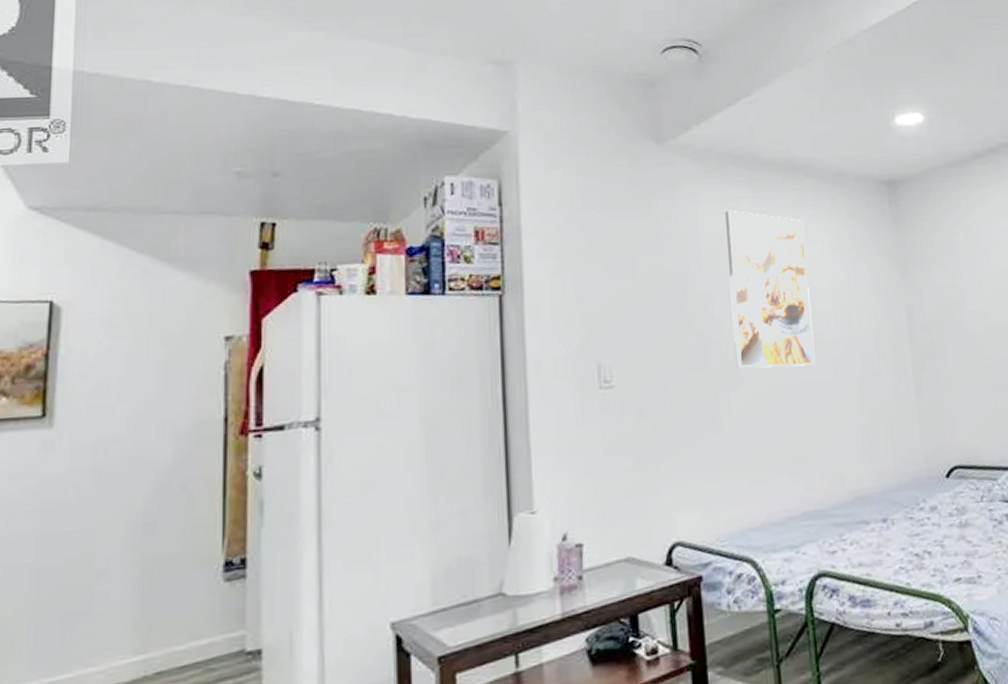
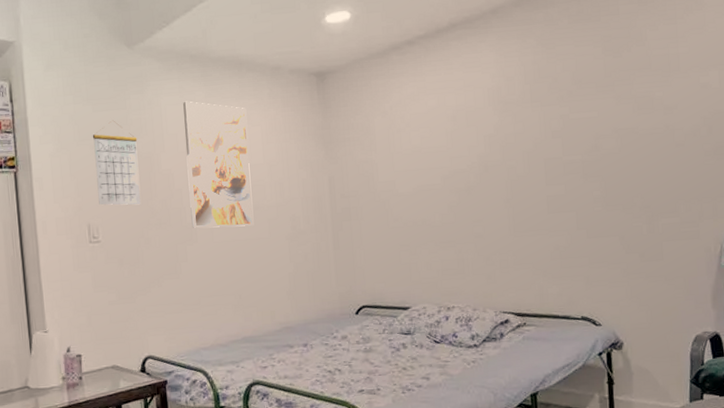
calendar: none [607,231,669,339] -> present [92,120,140,205]

